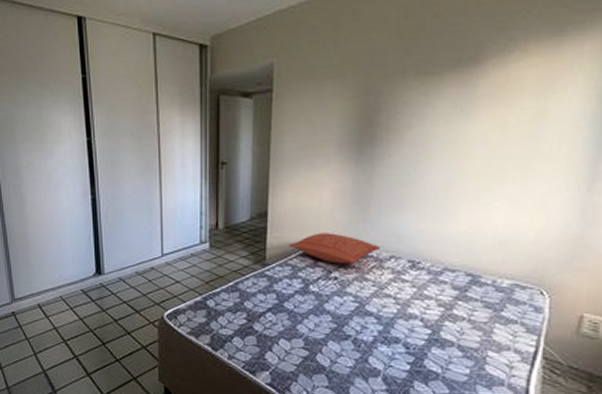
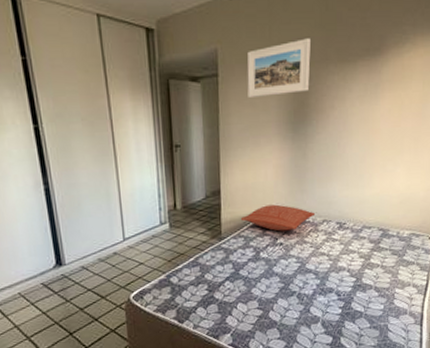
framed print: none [305,49,384,114] -> present [247,38,311,97]

